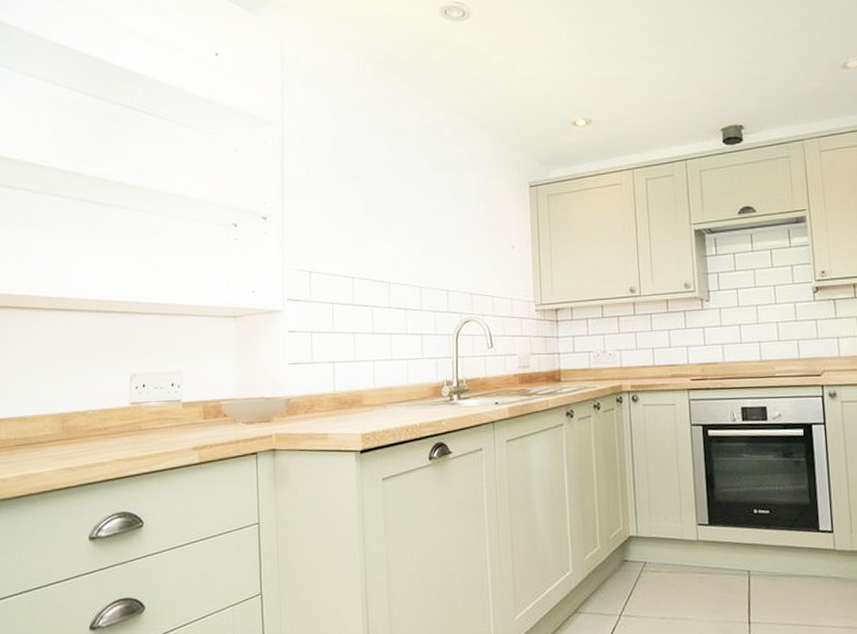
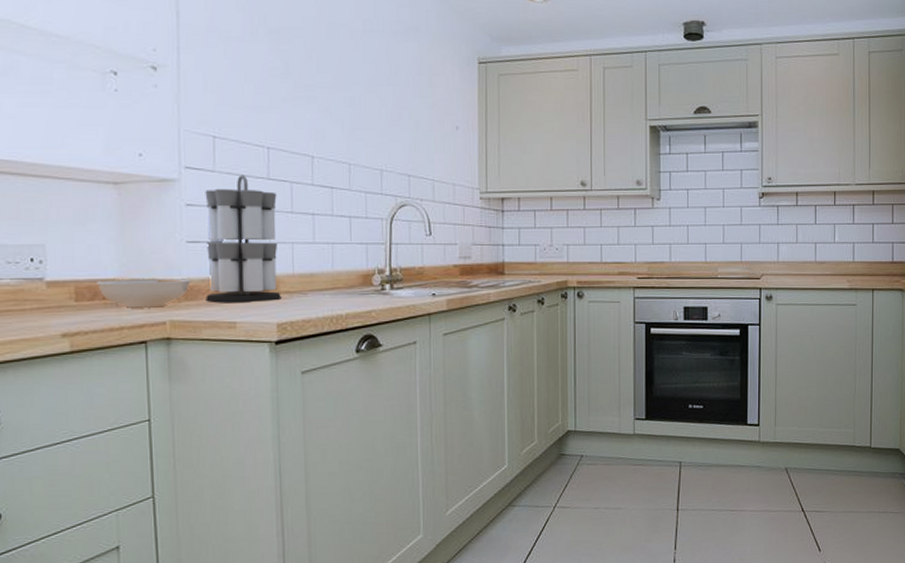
spice rack: none [303,302,365,417] -> present [205,174,281,303]

